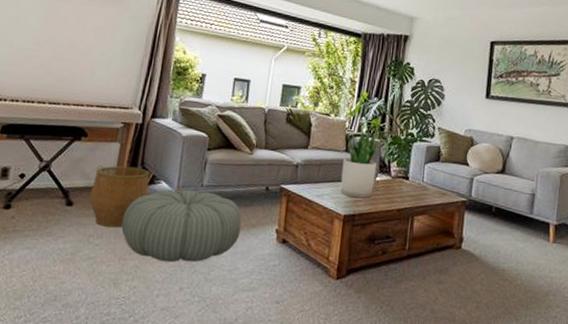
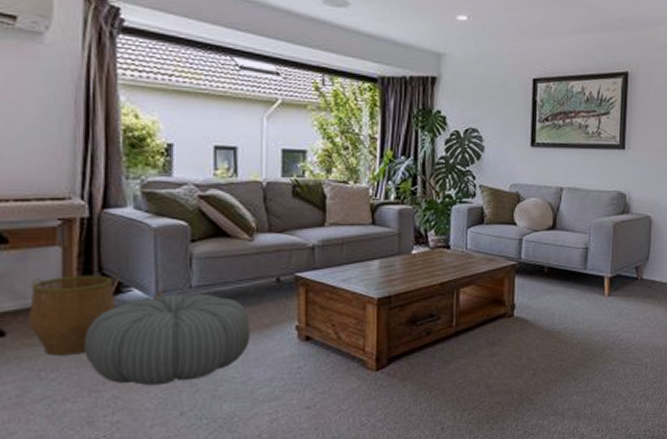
planter: present [340,129,380,199] -> none [370,194,413,277]

